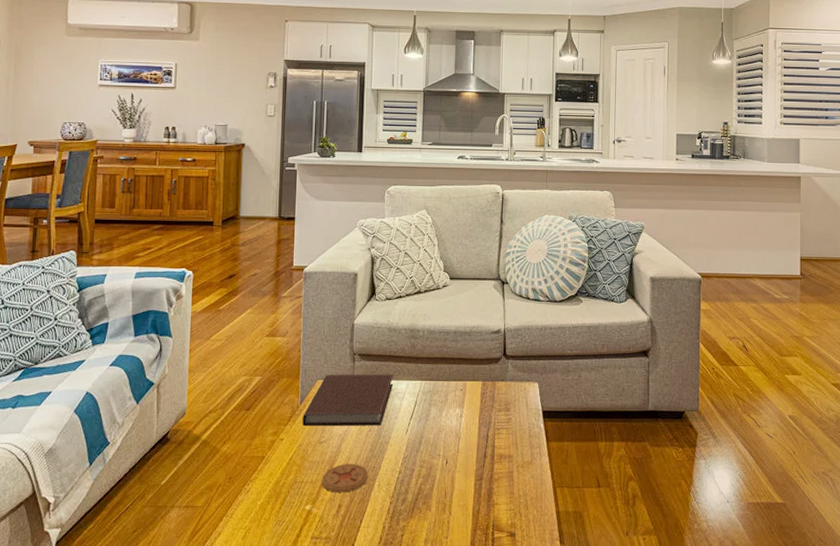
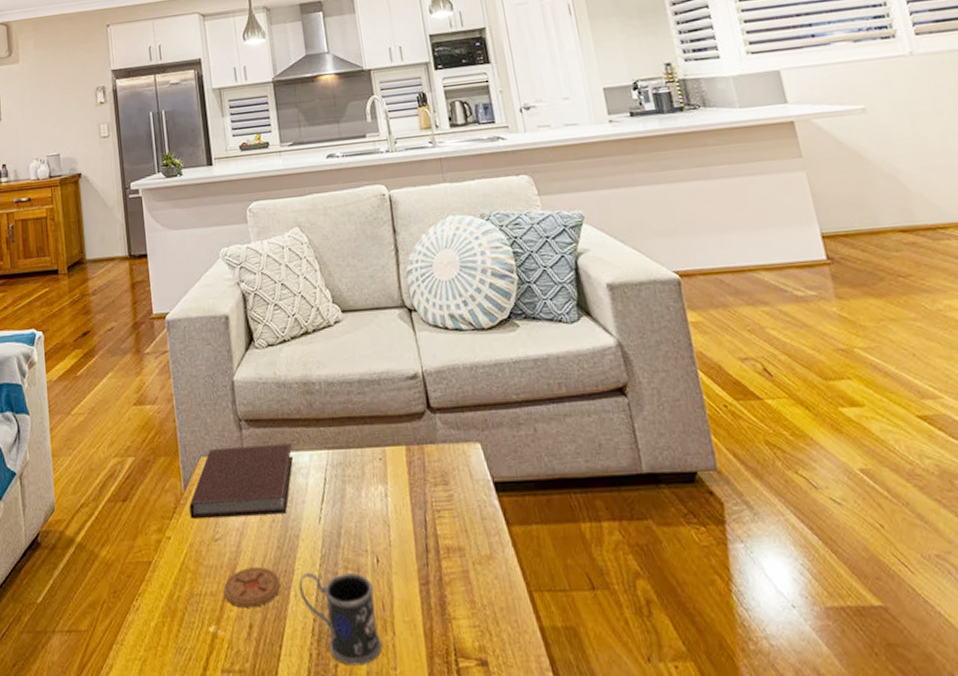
mug: none [382,468,440,535] -> present [298,572,382,666]

